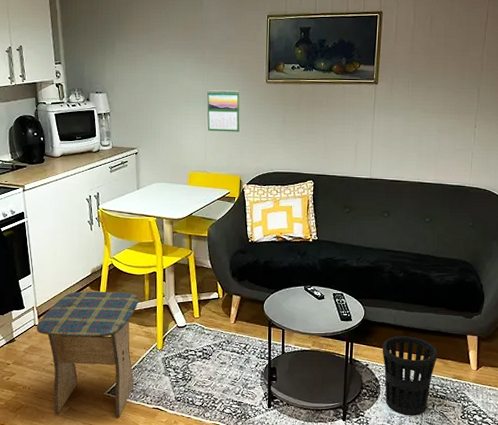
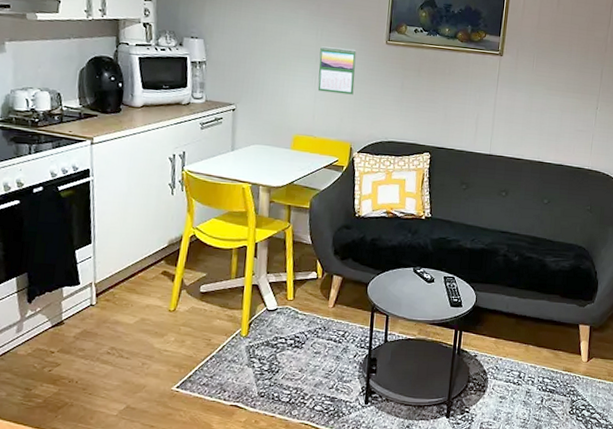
stool: present [36,291,139,418] -> none [92,266,224,418]
wastebasket: present [382,336,438,415] -> none [492,324,549,411]

